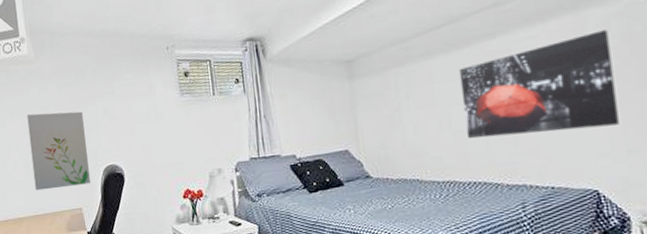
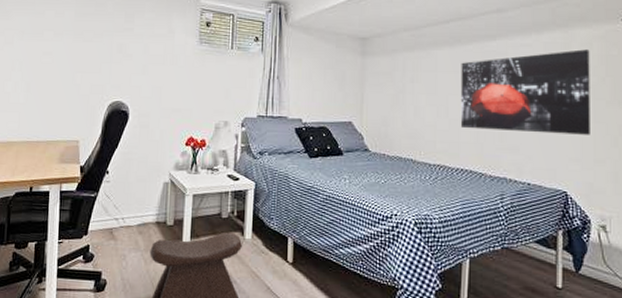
wall art: present [27,111,91,191] -> none [32,37,97,117]

